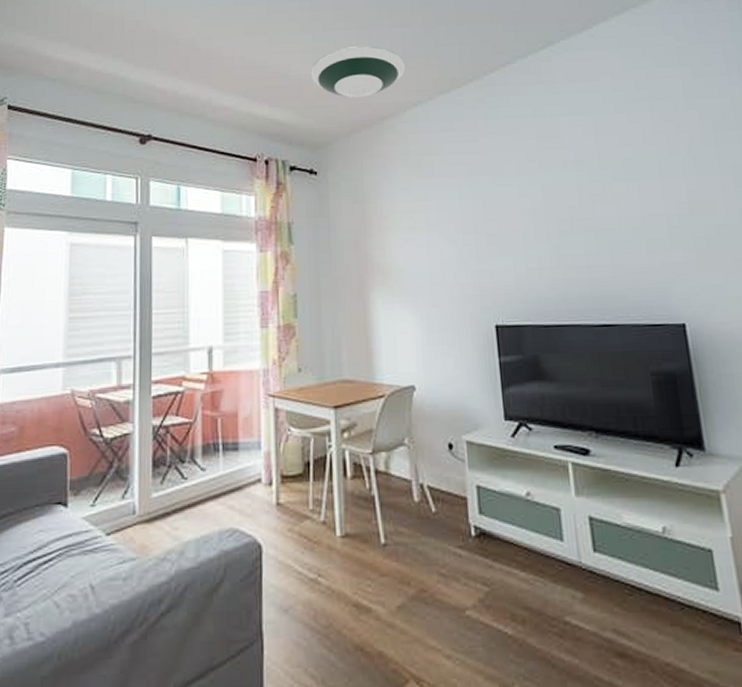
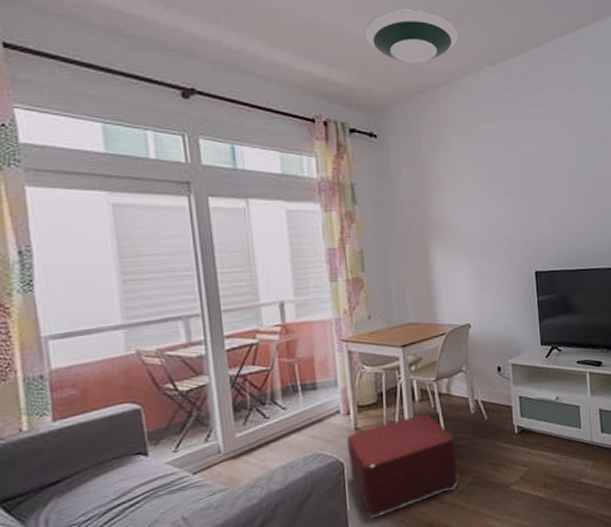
ottoman: none [268,495,398,624] -> present [347,414,459,518]

